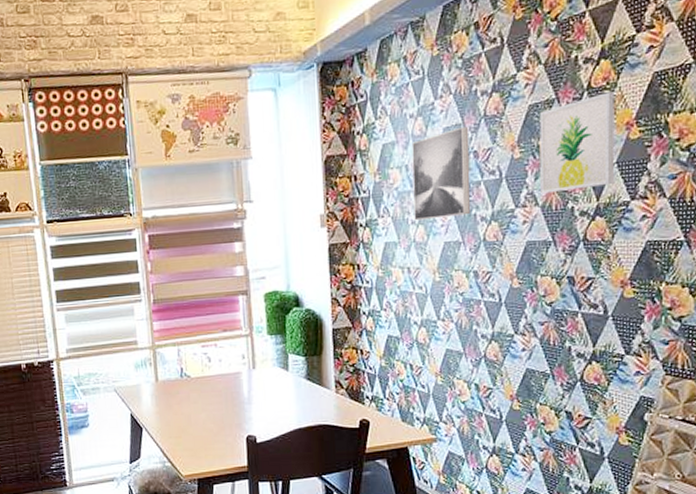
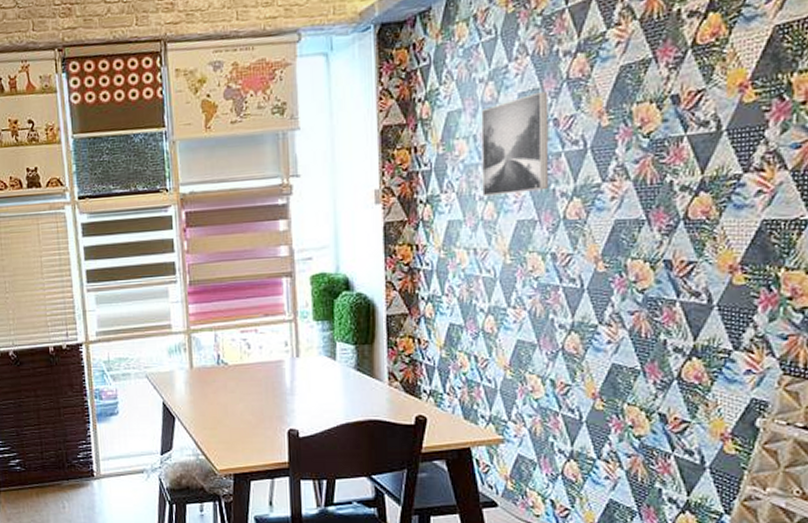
wall art: present [539,91,615,194] -> none [633,49,725,167]

